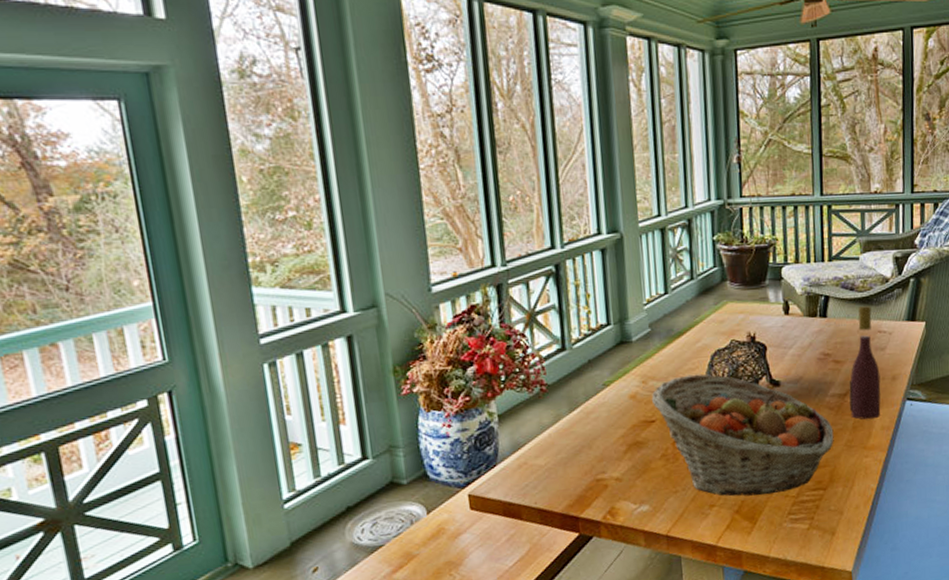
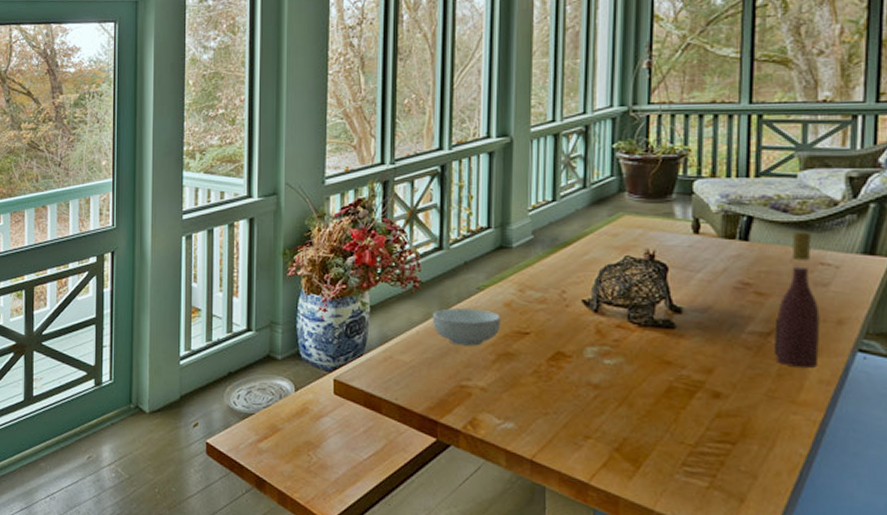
cereal bowl: none [562,404,628,442] -> present [432,308,500,346]
fruit basket: present [651,374,834,497] -> none [527,288,750,437]

